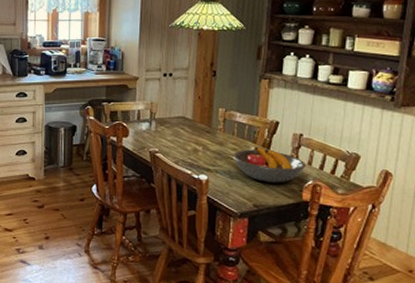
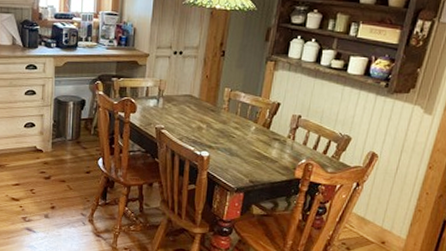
fruit bowl: present [233,146,306,183] -> none [234,126,301,161]

